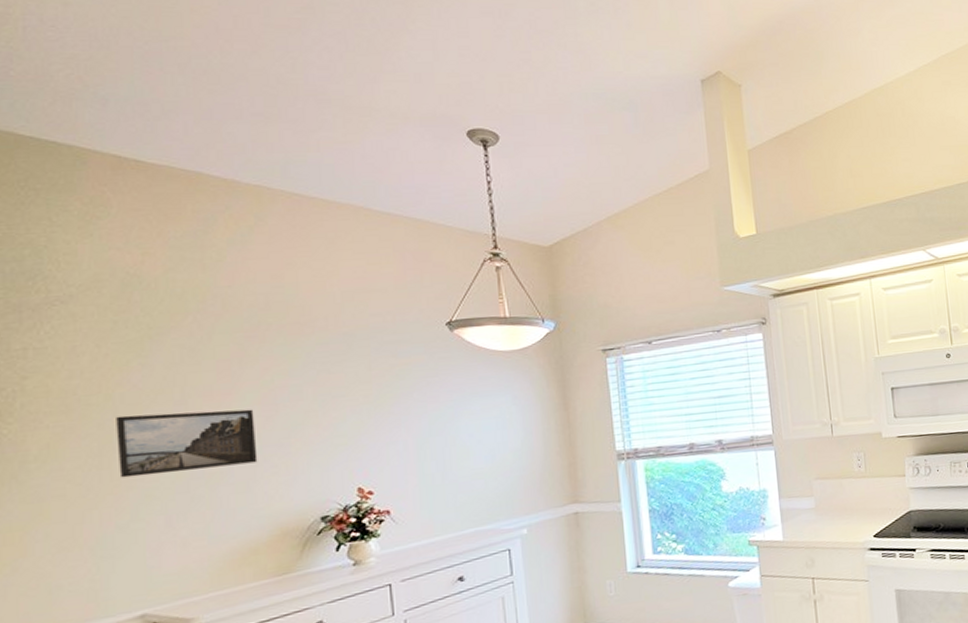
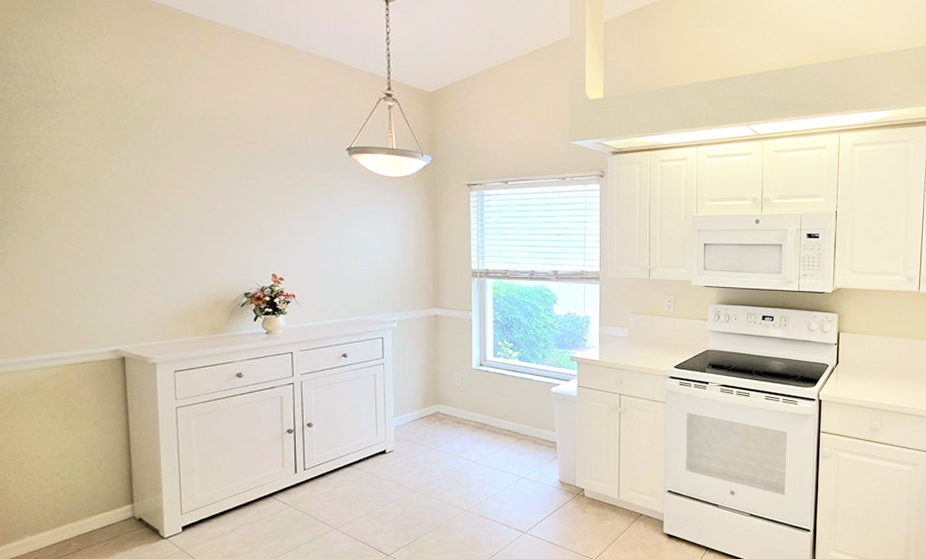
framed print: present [116,409,258,478] -> none [101,196,201,245]

